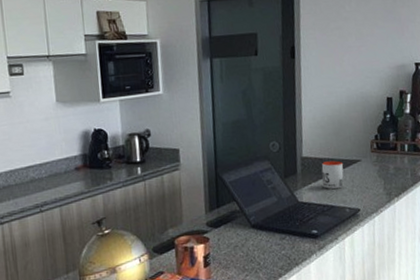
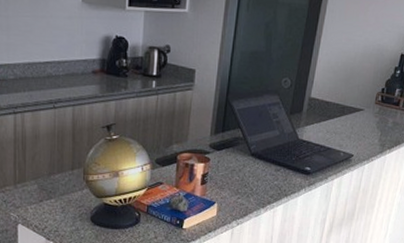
mug: present [321,161,344,189] -> none [323,105,347,133]

